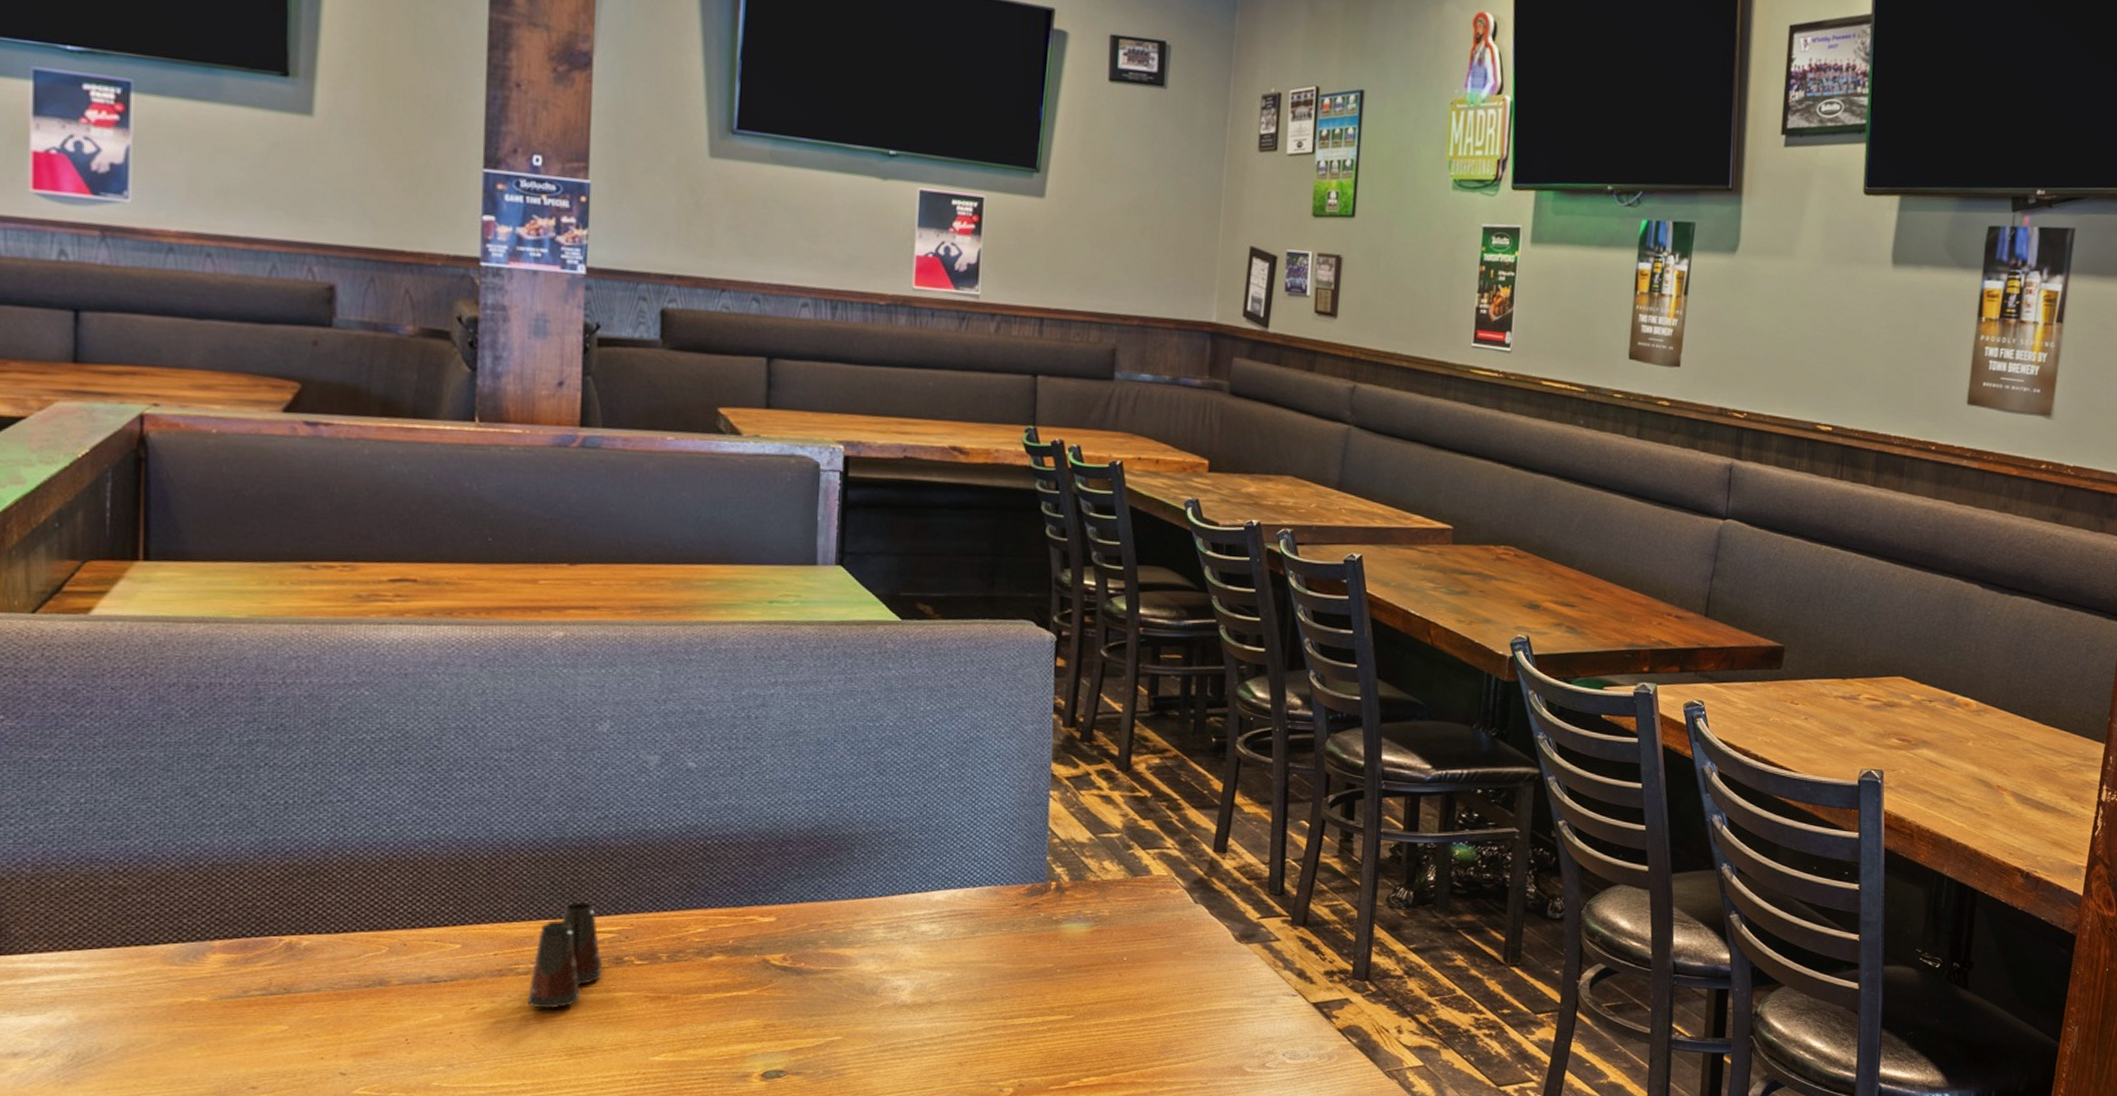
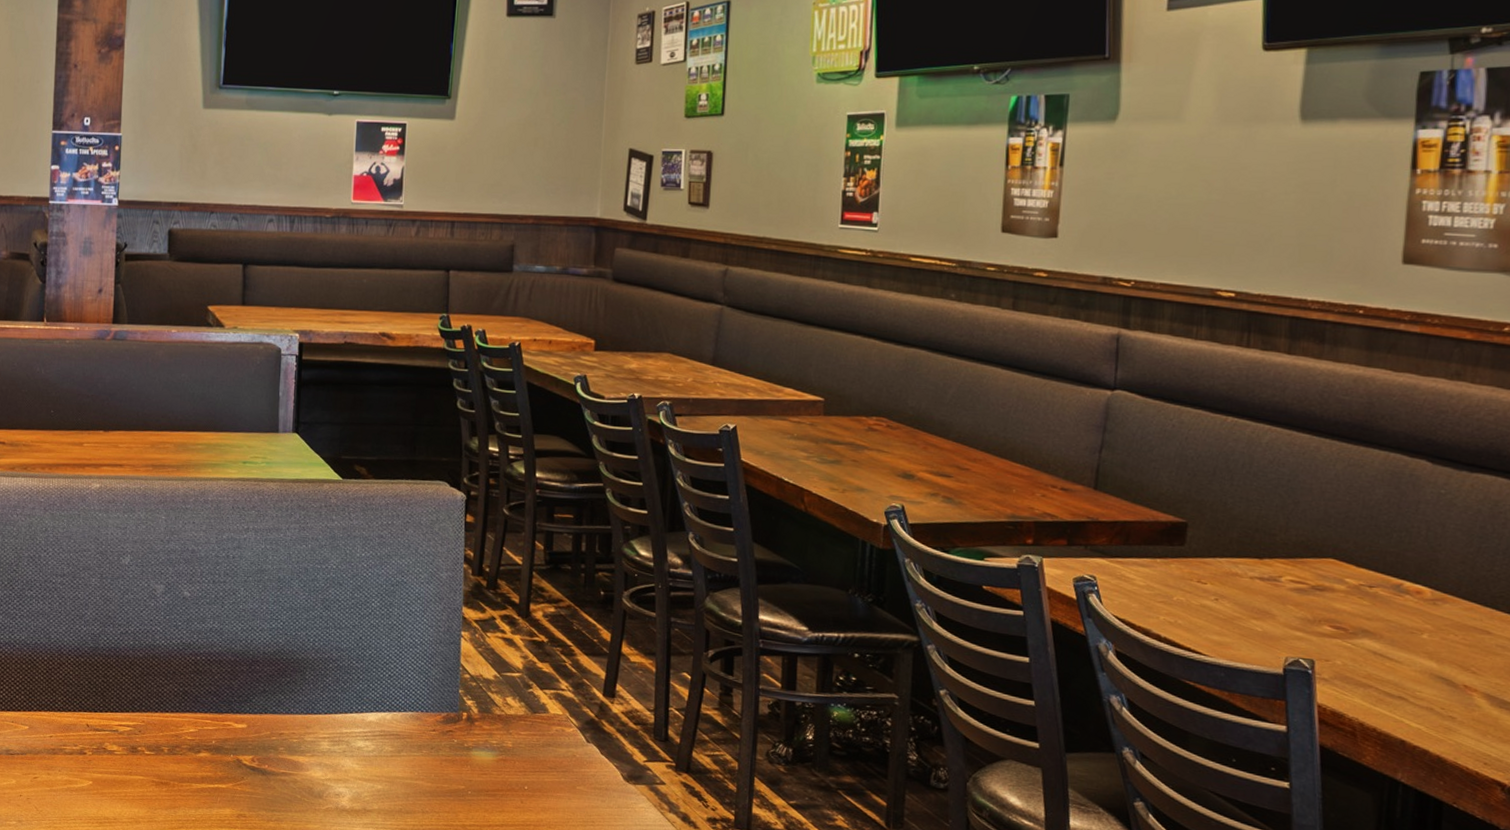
salt shaker: present [527,901,603,1009] -> none [71,699,123,784]

